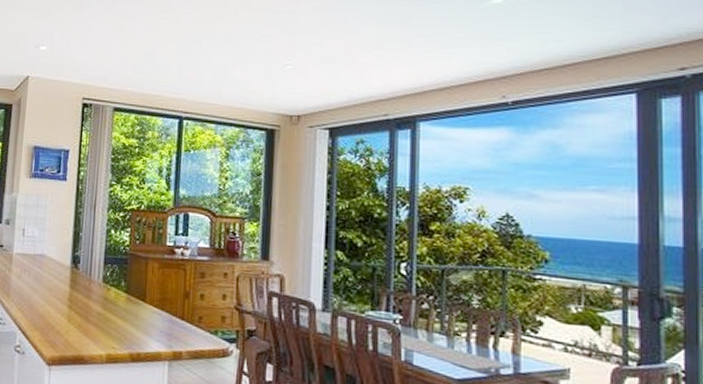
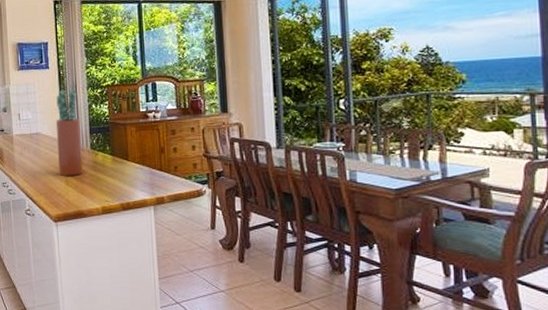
vase: none [60,198,96,313] -> present [55,80,83,177]

